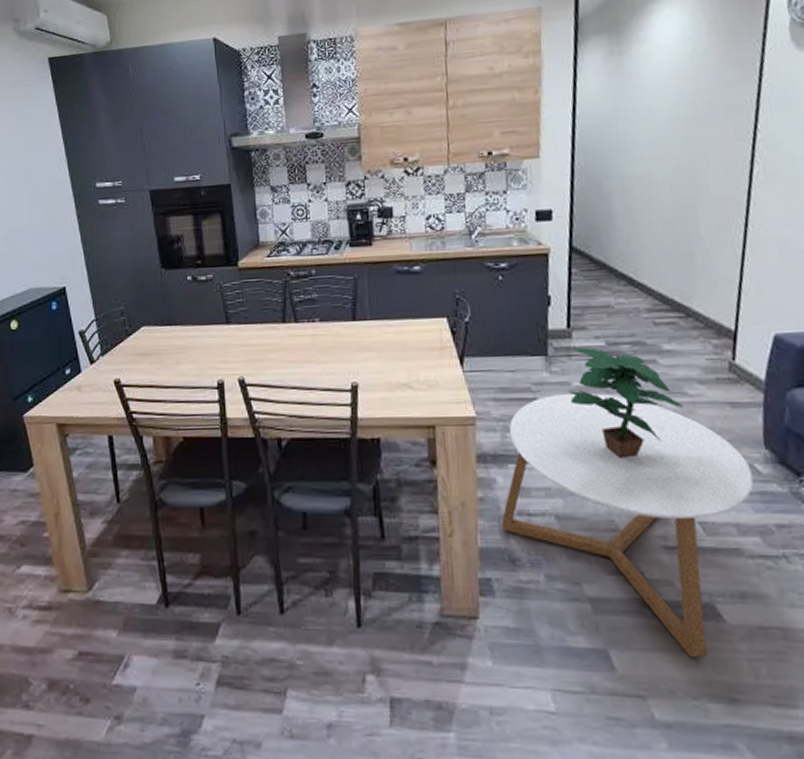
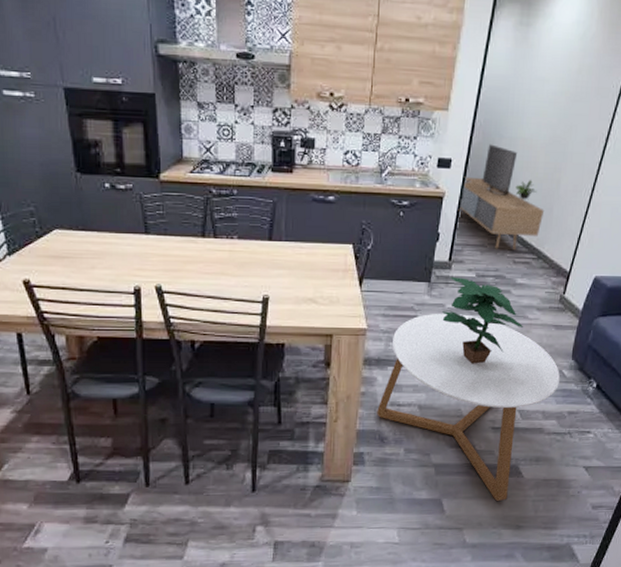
media console: none [569,187,684,309] -> present [458,144,545,249]

